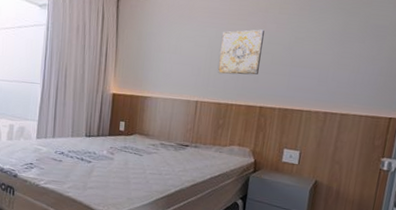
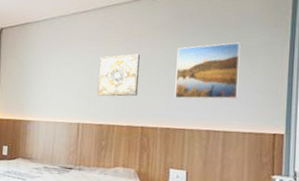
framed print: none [296,20,370,82] -> present [174,42,241,100]

